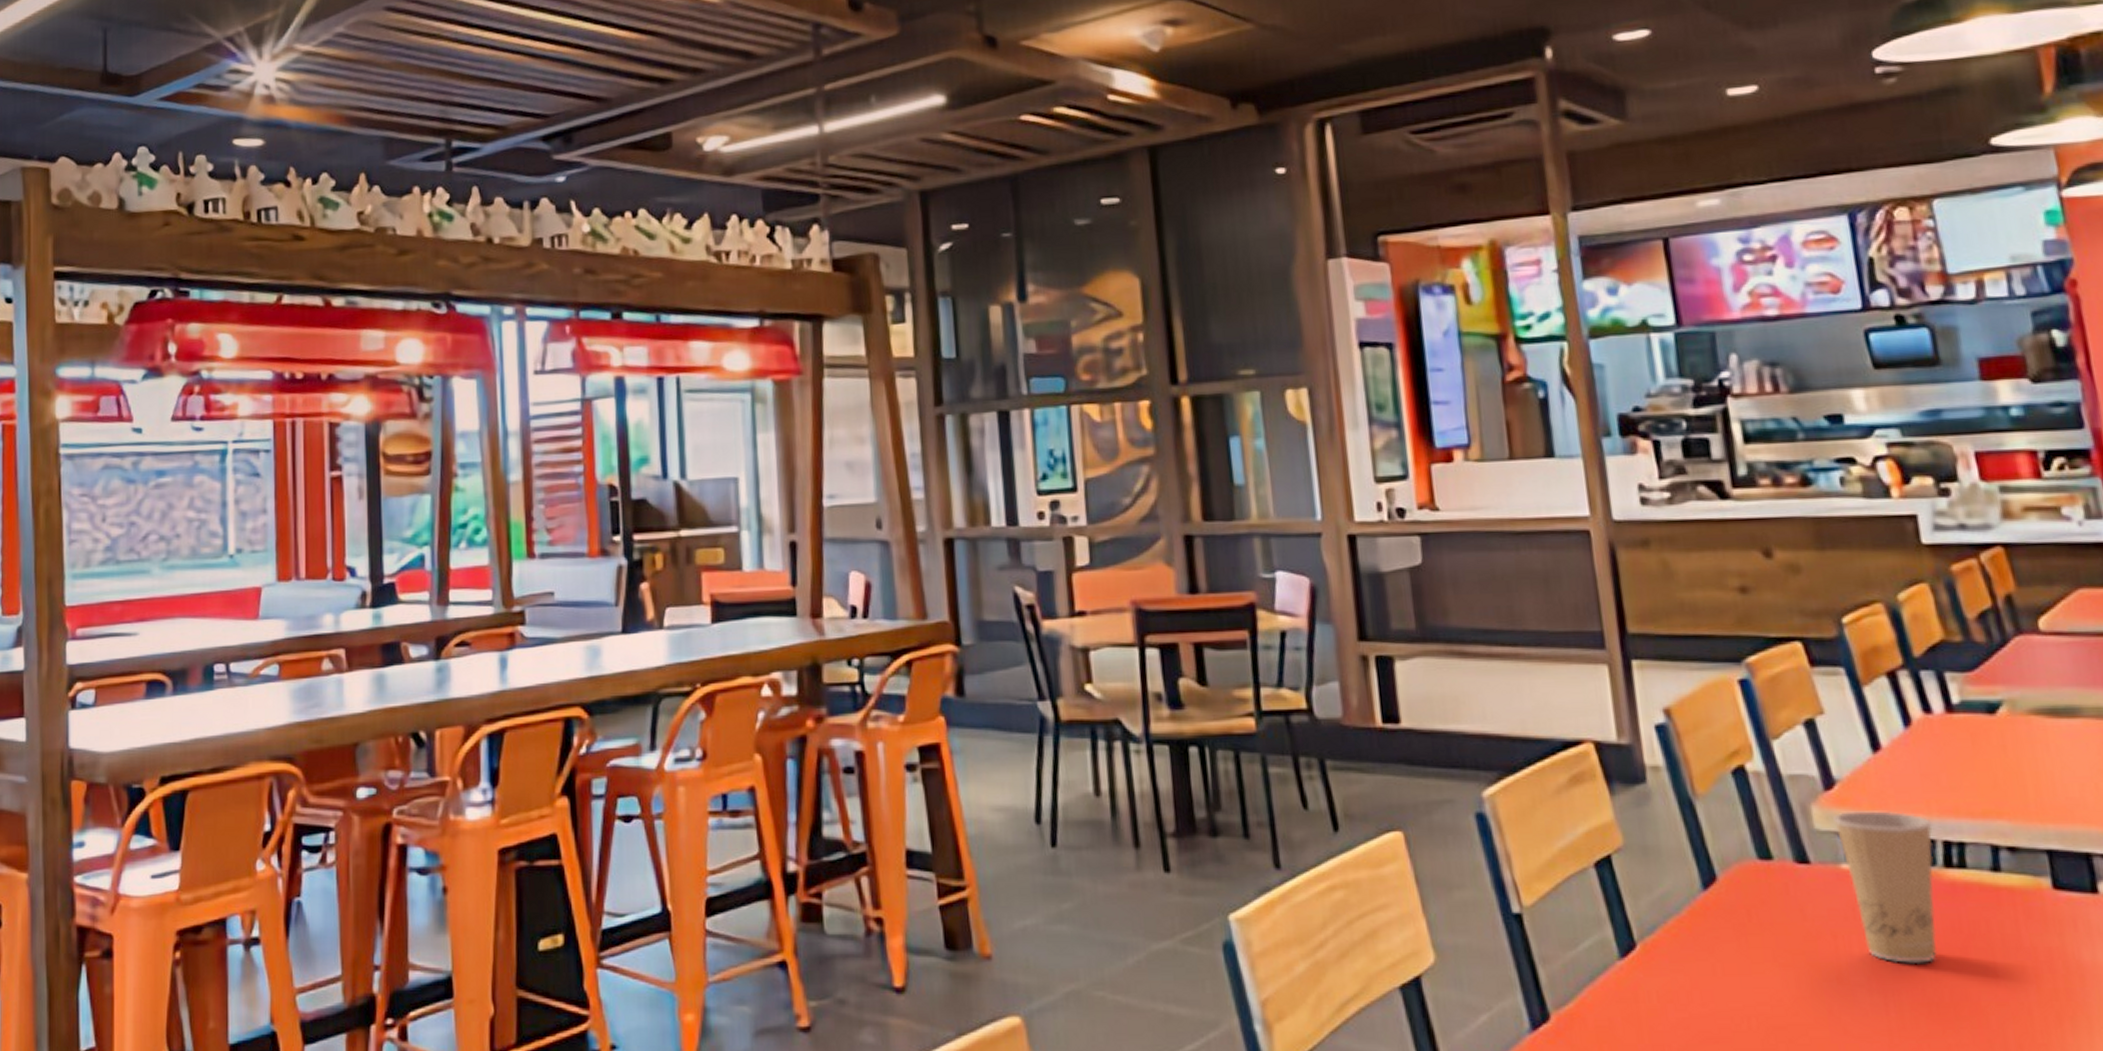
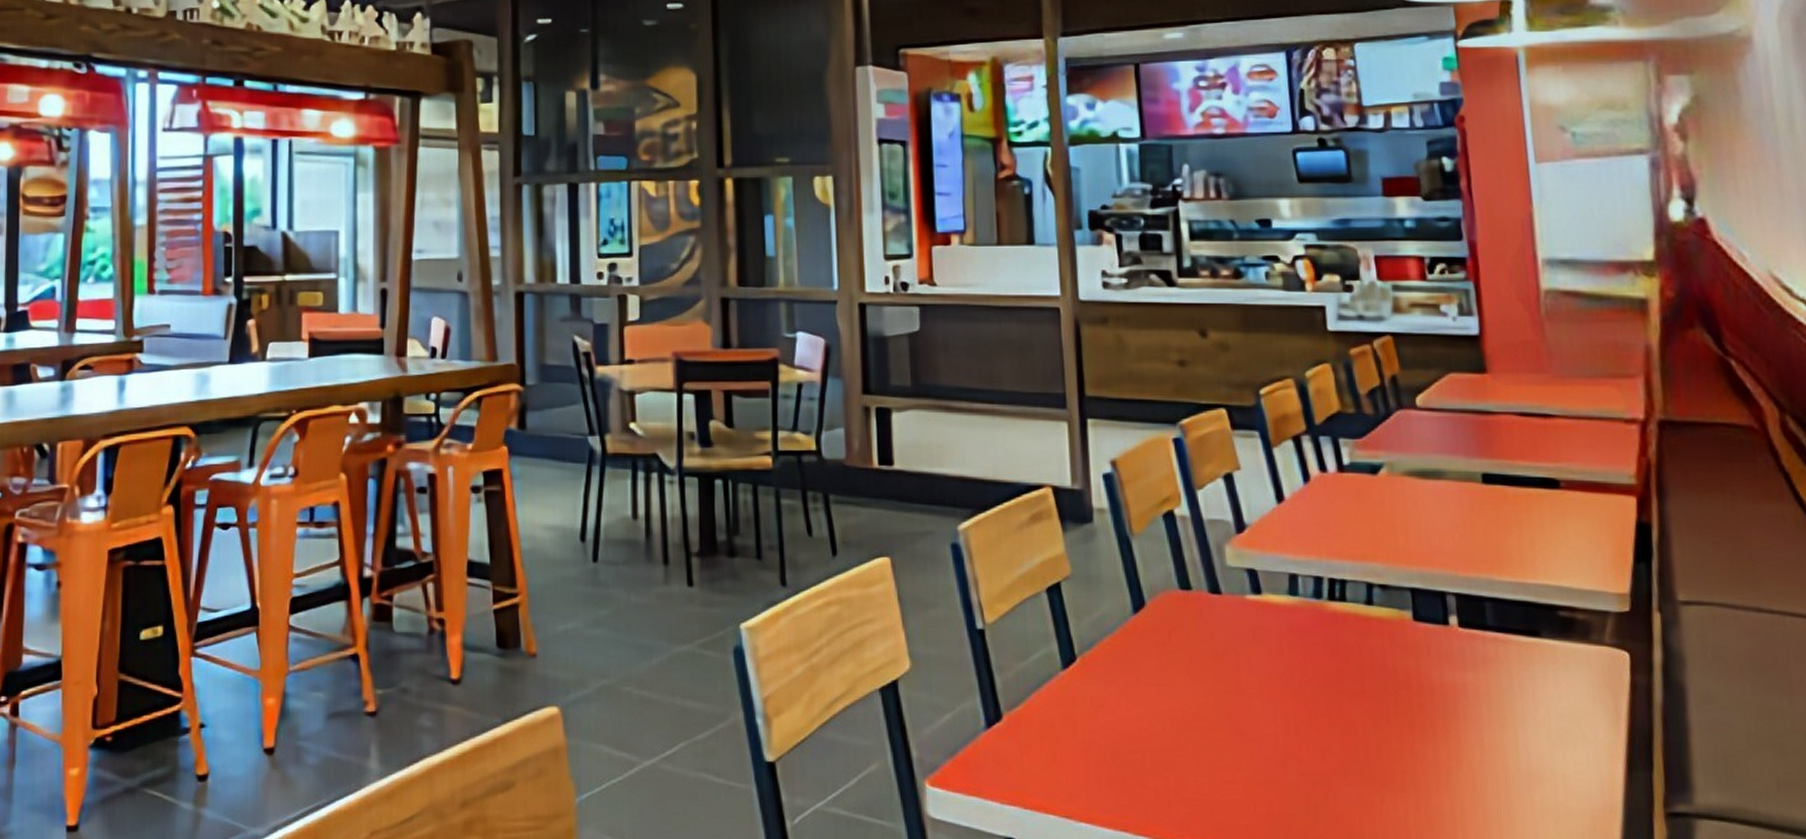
paper cup: present [1833,811,1938,963] -> none [1242,551,1321,679]

